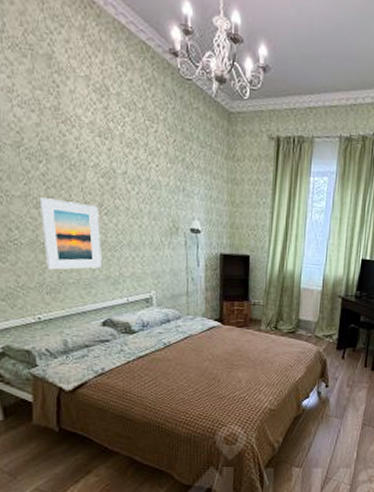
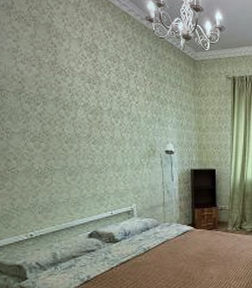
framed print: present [39,197,102,270] -> none [36,133,89,192]

